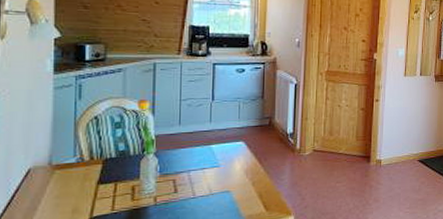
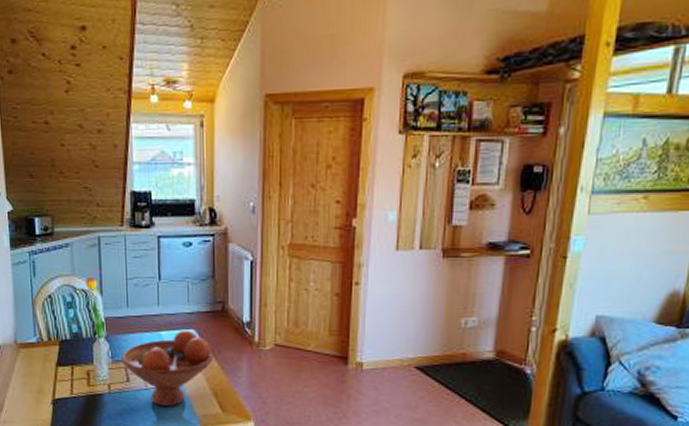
fruit bowl: none [169,142,260,212] -> present [120,329,213,406]

